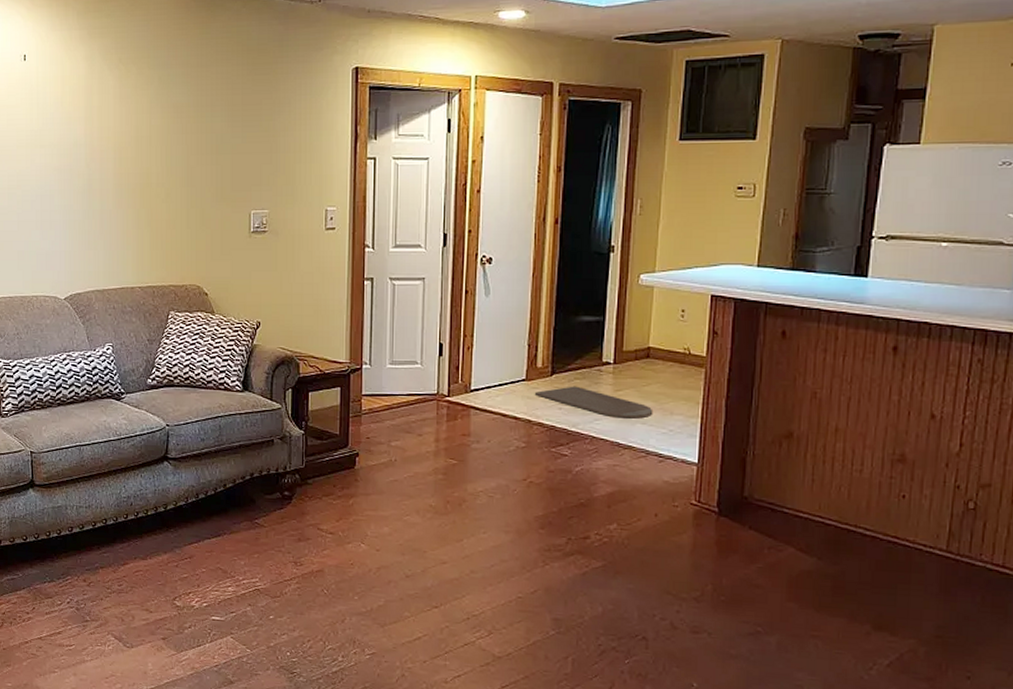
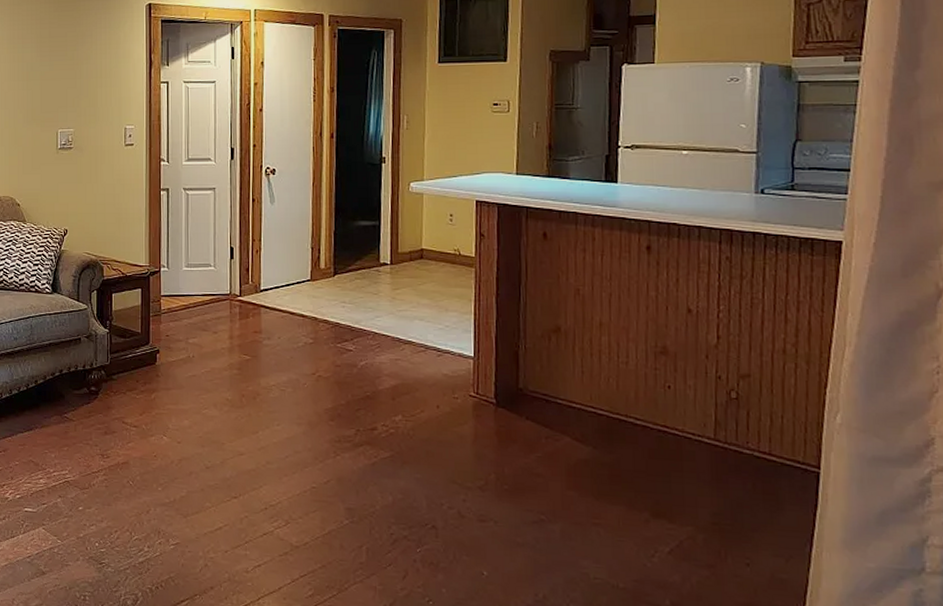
door mat: present [534,386,652,419] -> none [319,285,428,315]

